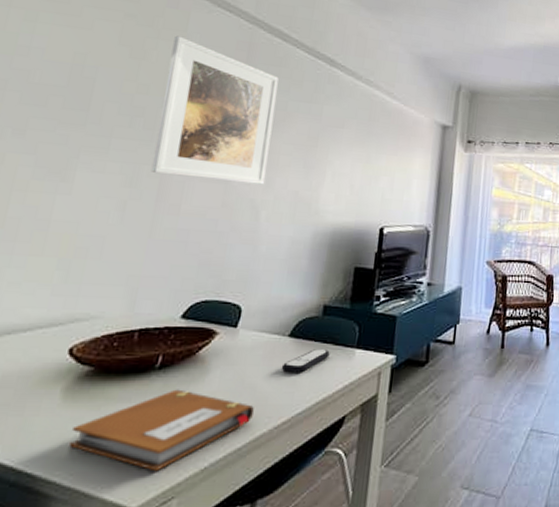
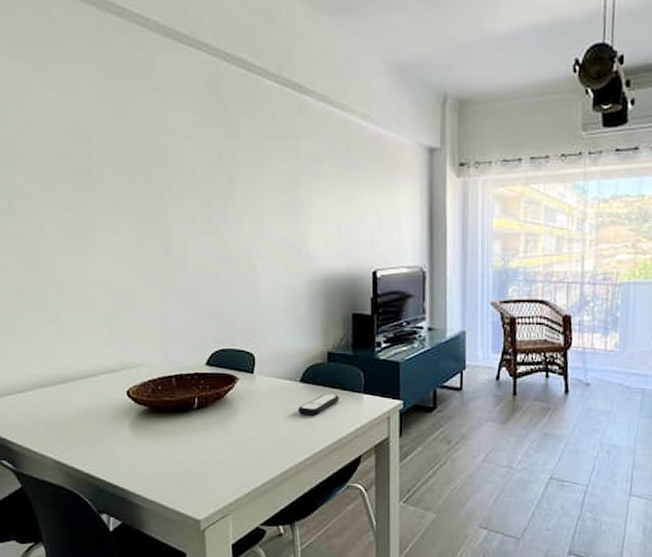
notebook: present [70,389,254,472] -> none [144,426,280,493]
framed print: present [150,35,279,185] -> none [147,83,255,234]

